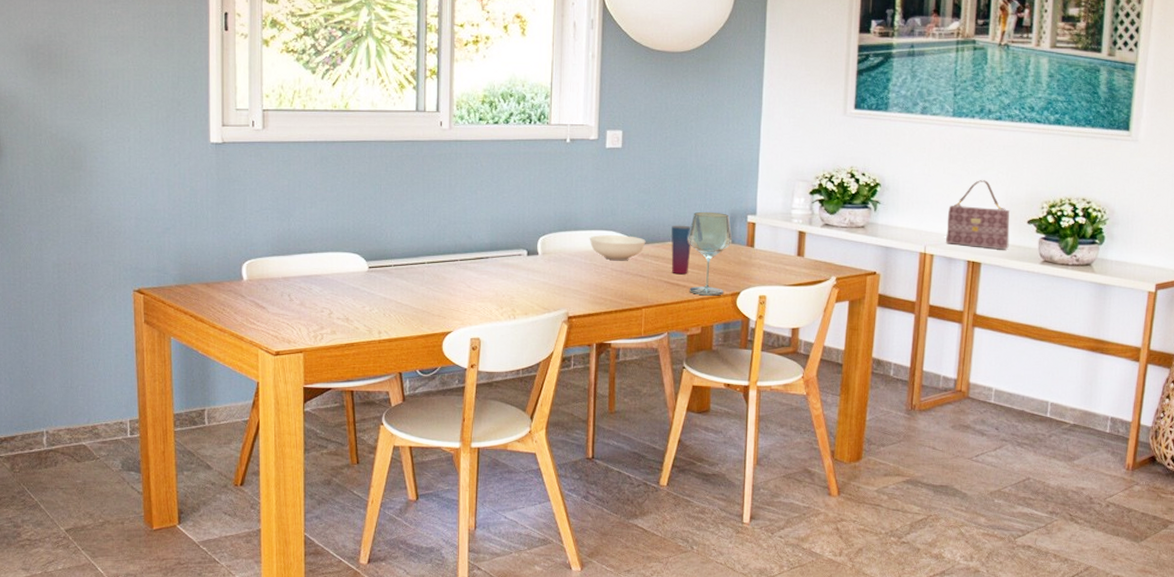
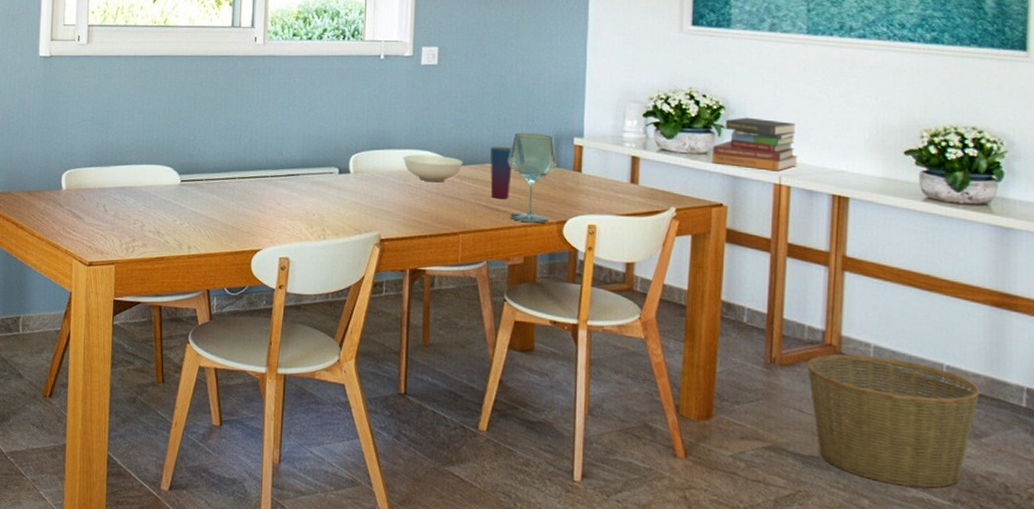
books: none [868,193,941,242] -> present [712,117,798,172]
basket: none [941,398,1075,504] -> present [807,353,979,488]
handbag: present [946,180,1010,250] -> none [805,104,883,184]

